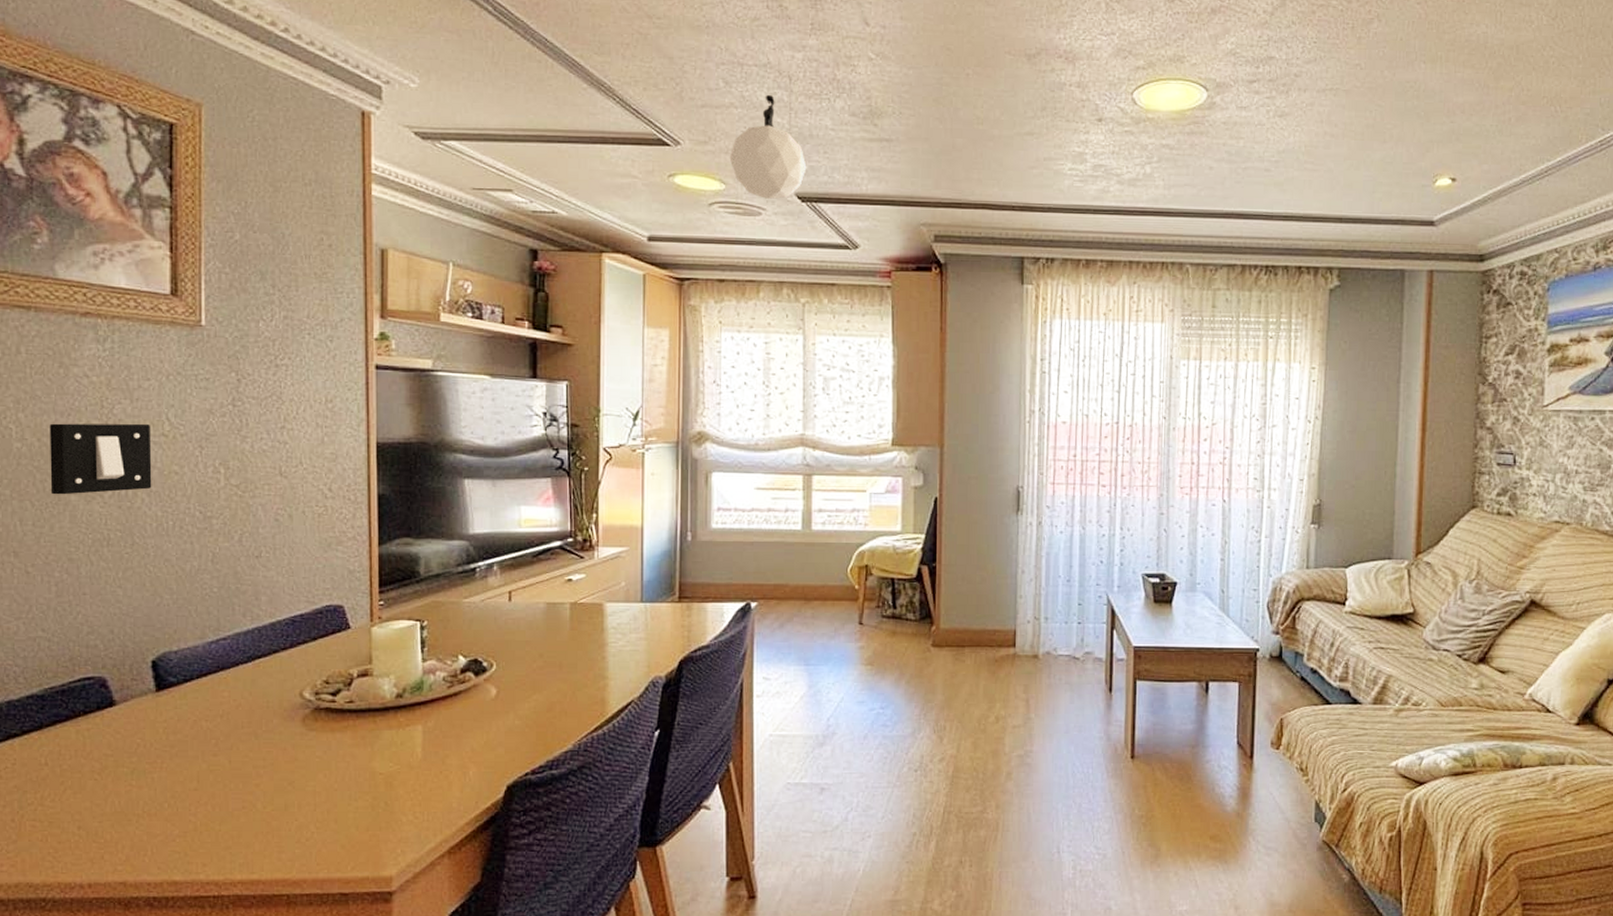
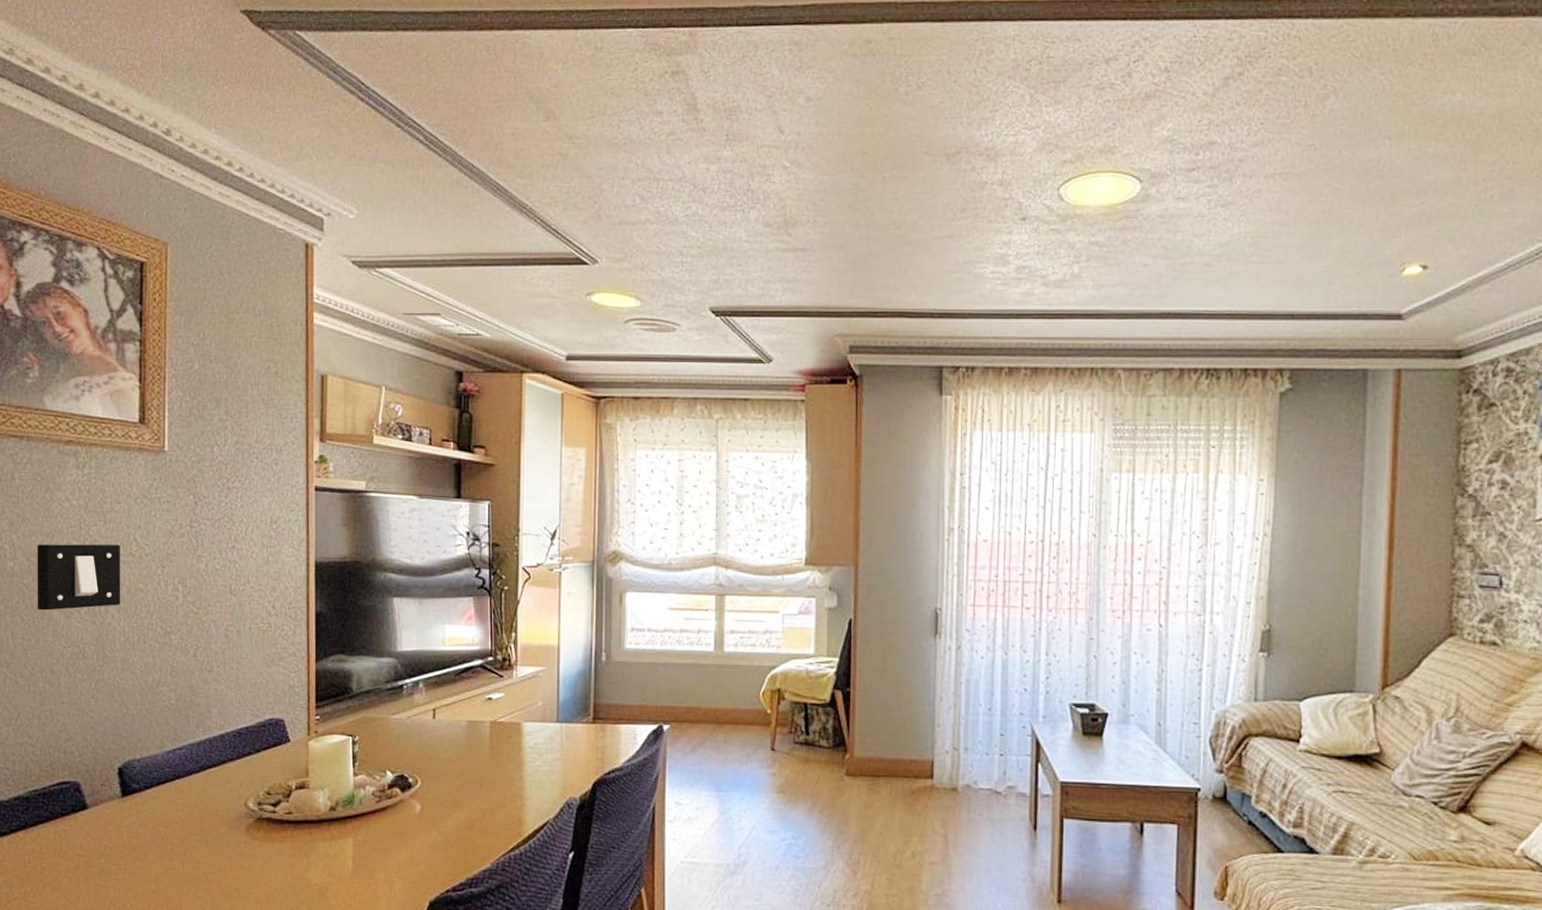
pendant lamp: present [729,77,807,199] -> none [645,189,721,314]

